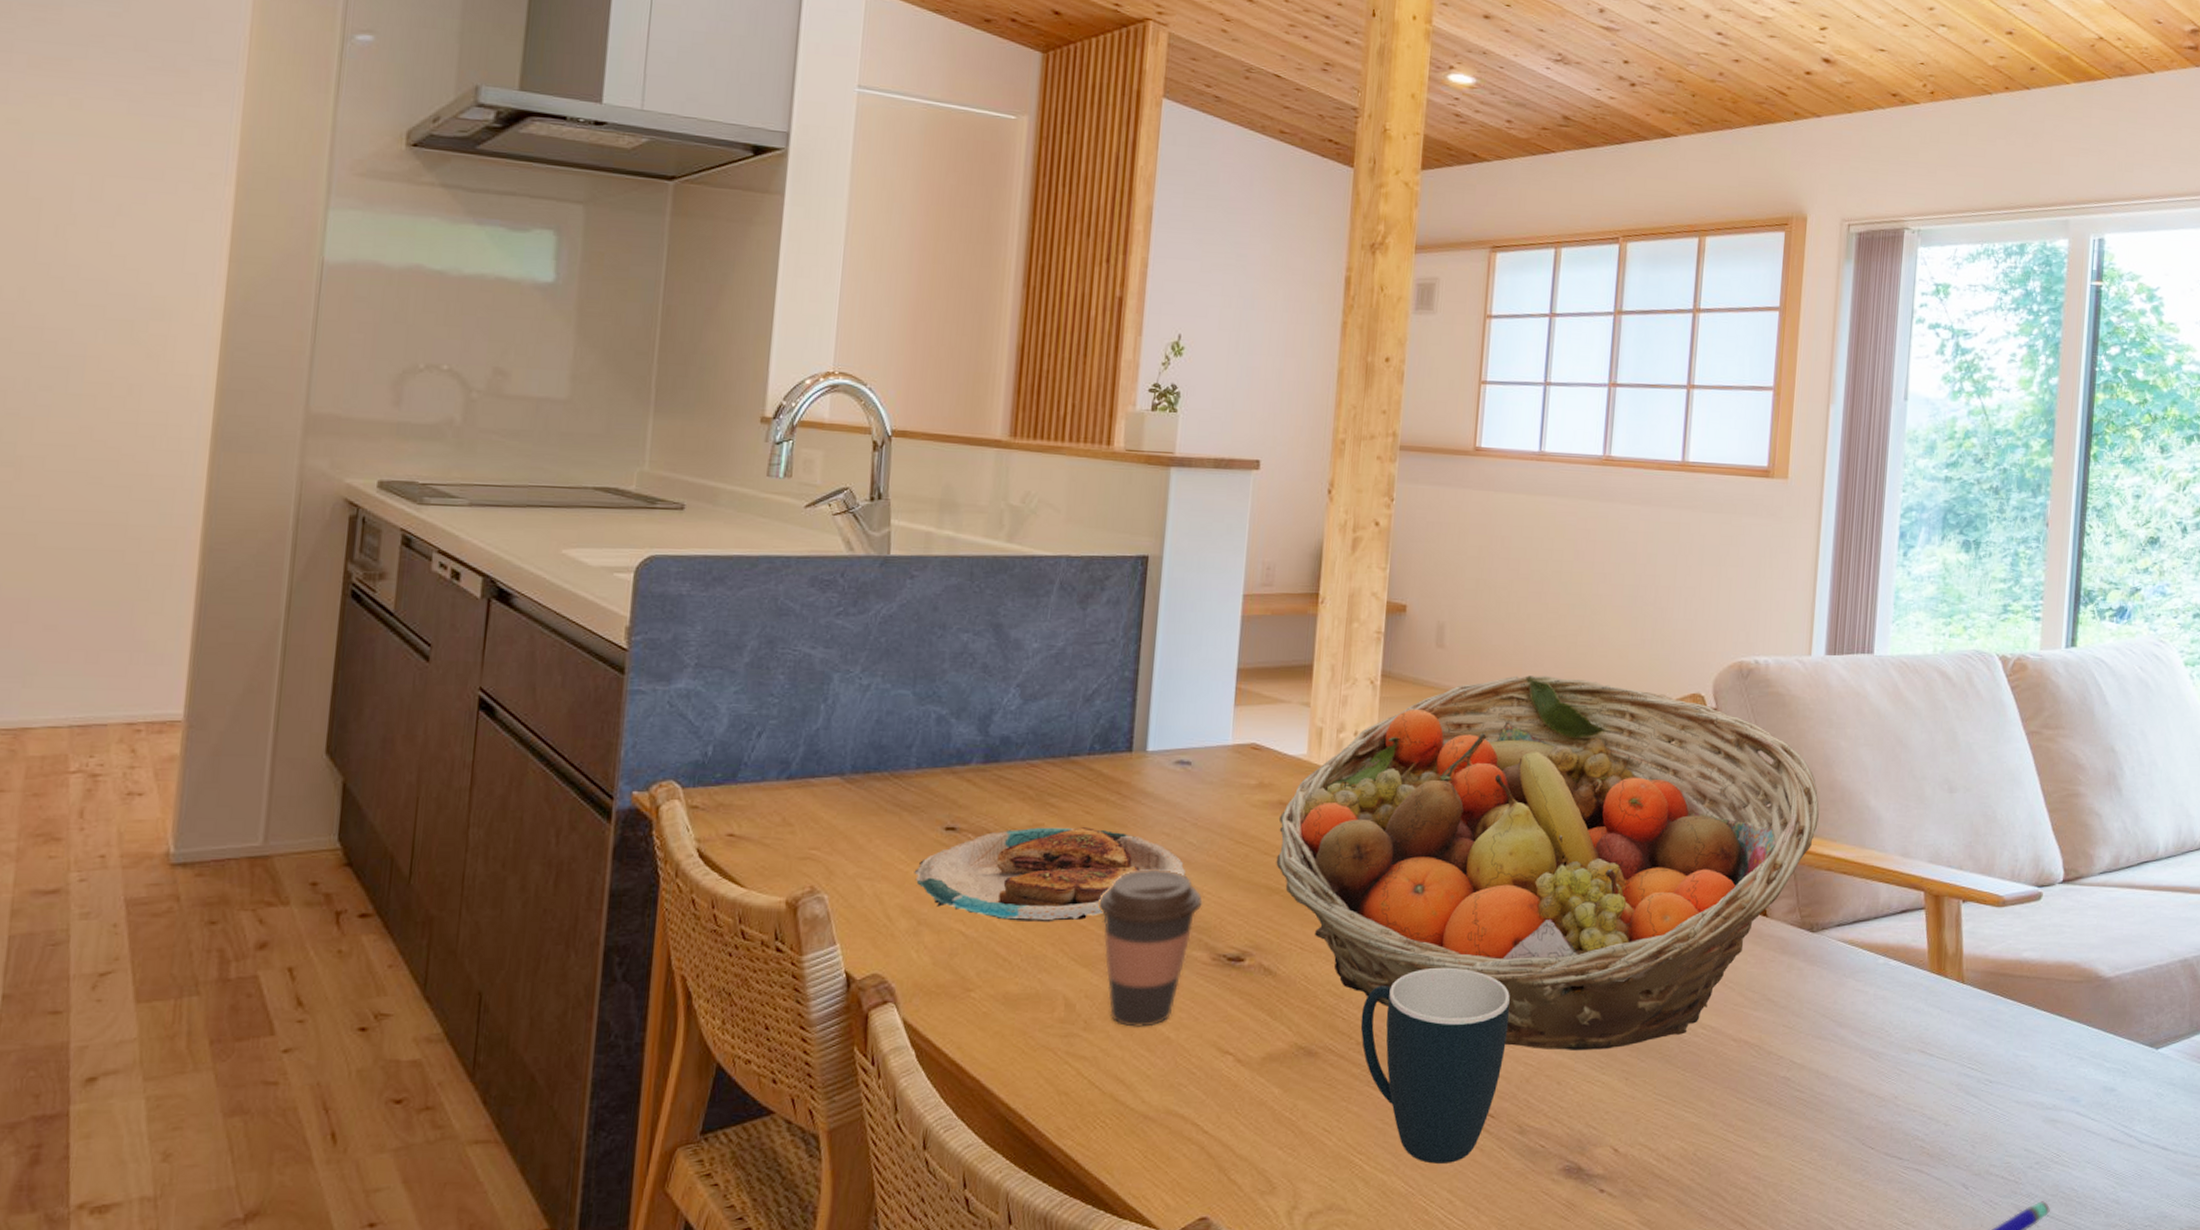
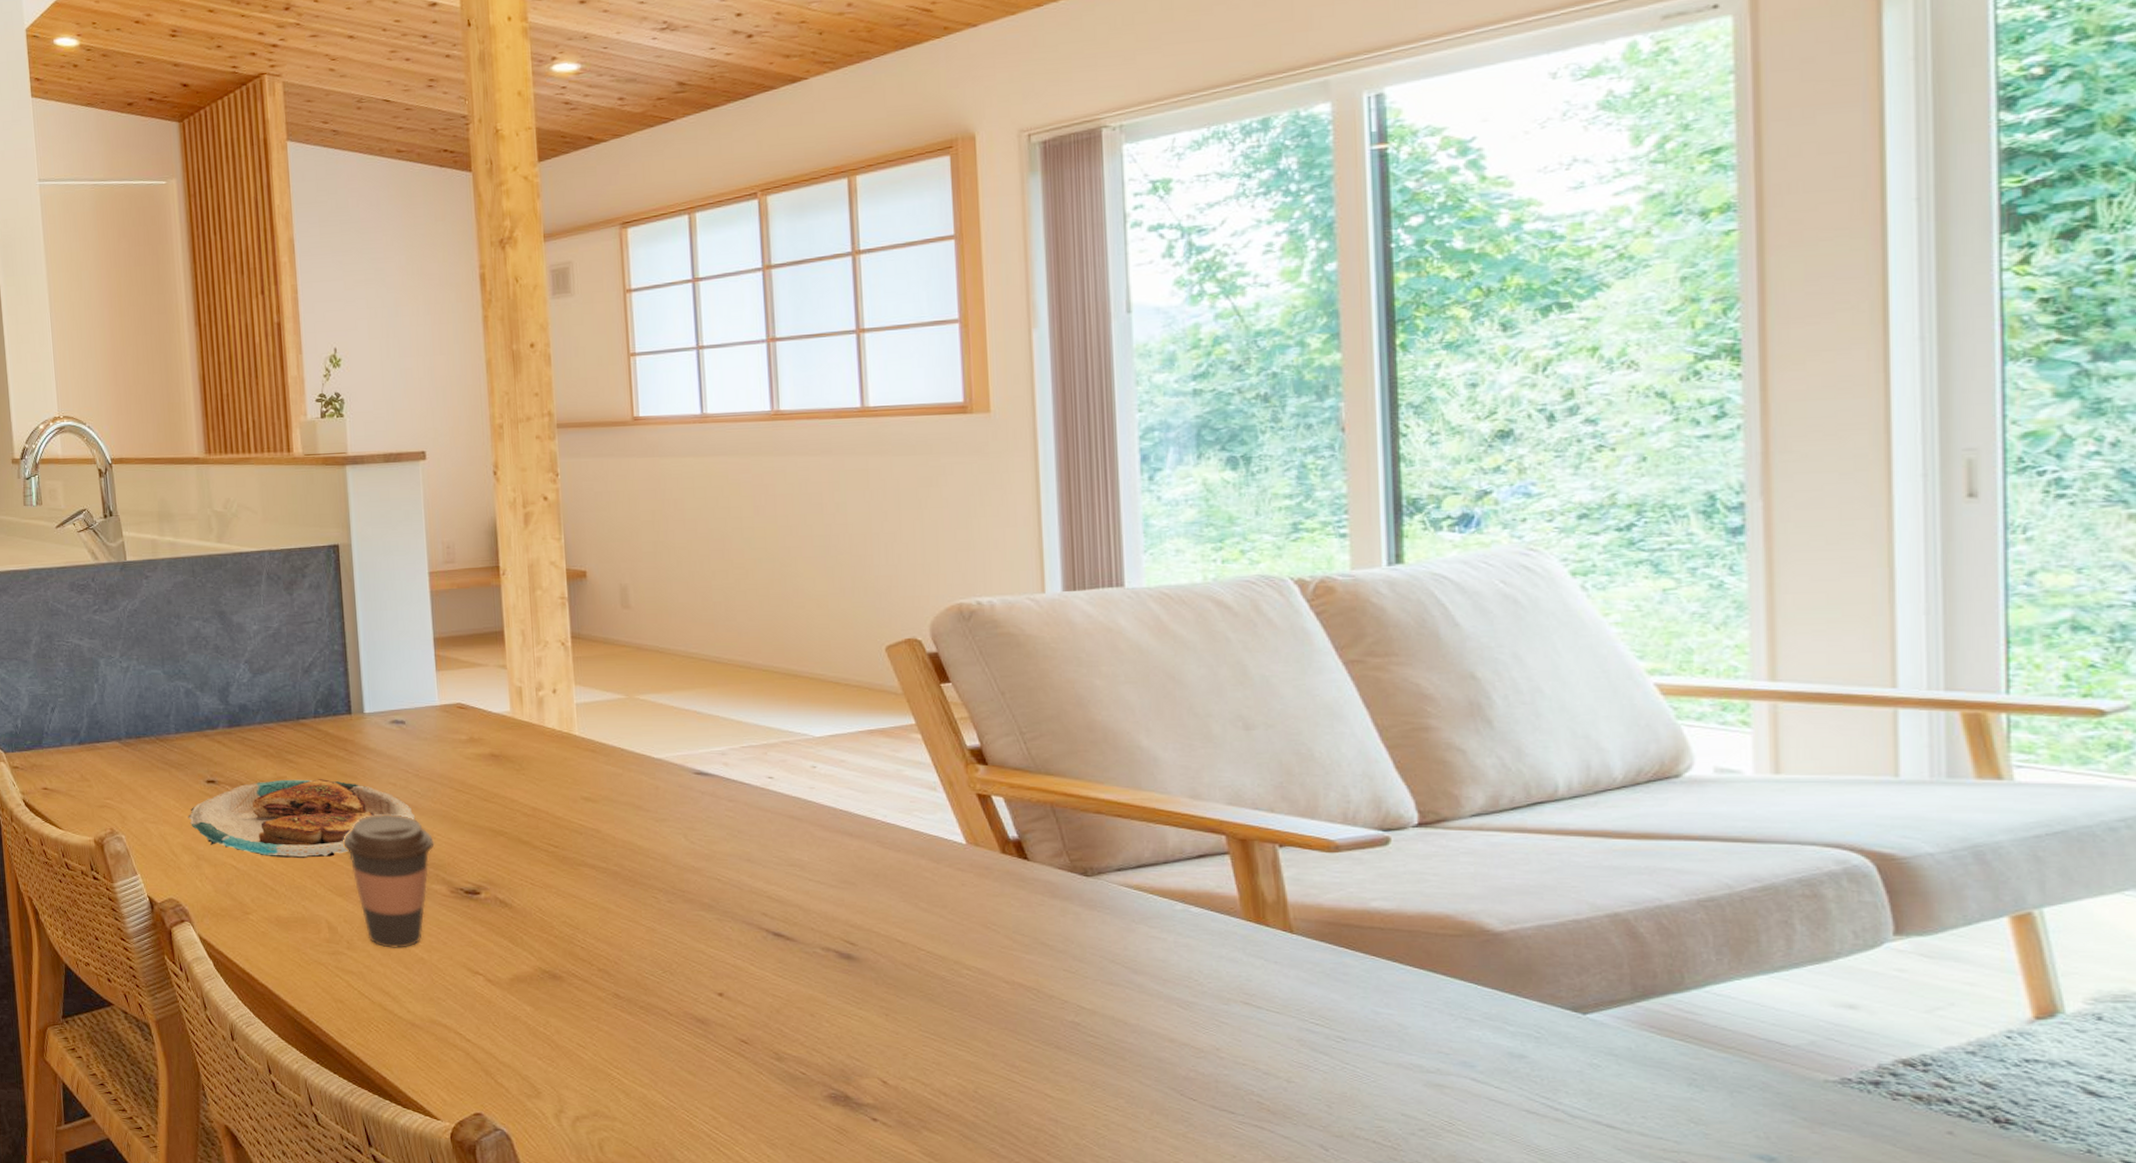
fruit basket: present [1276,675,1819,1050] -> none [494,629,1078,986]
mug: present [1360,967,1510,1164] -> none [599,903,751,1083]

